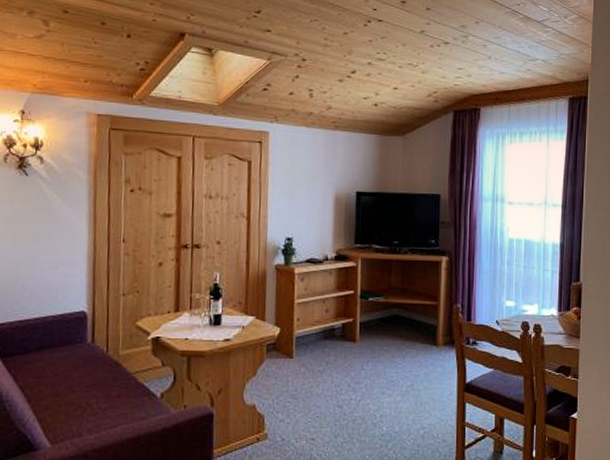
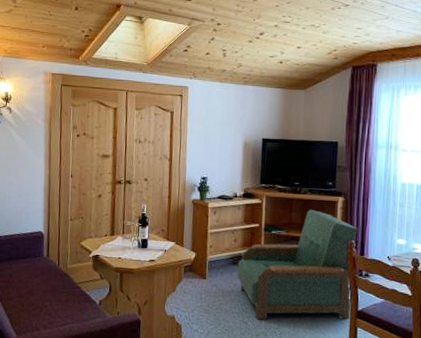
armchair: none [329,271,465,402] -> present [237,209,359,320]

